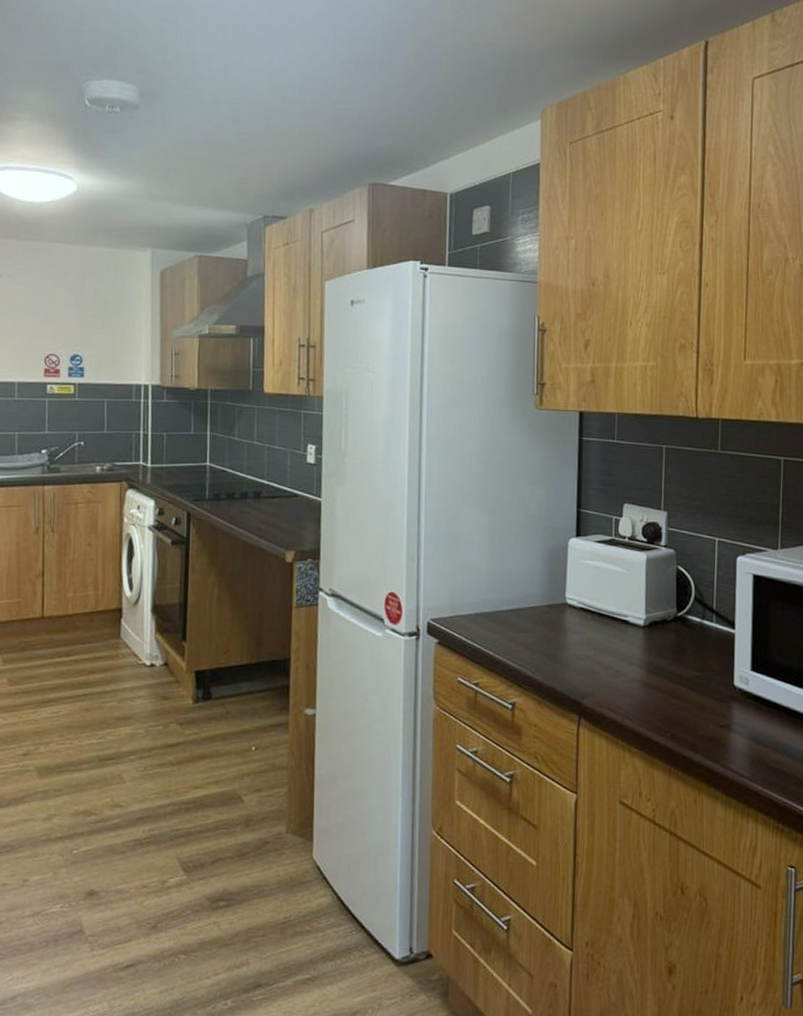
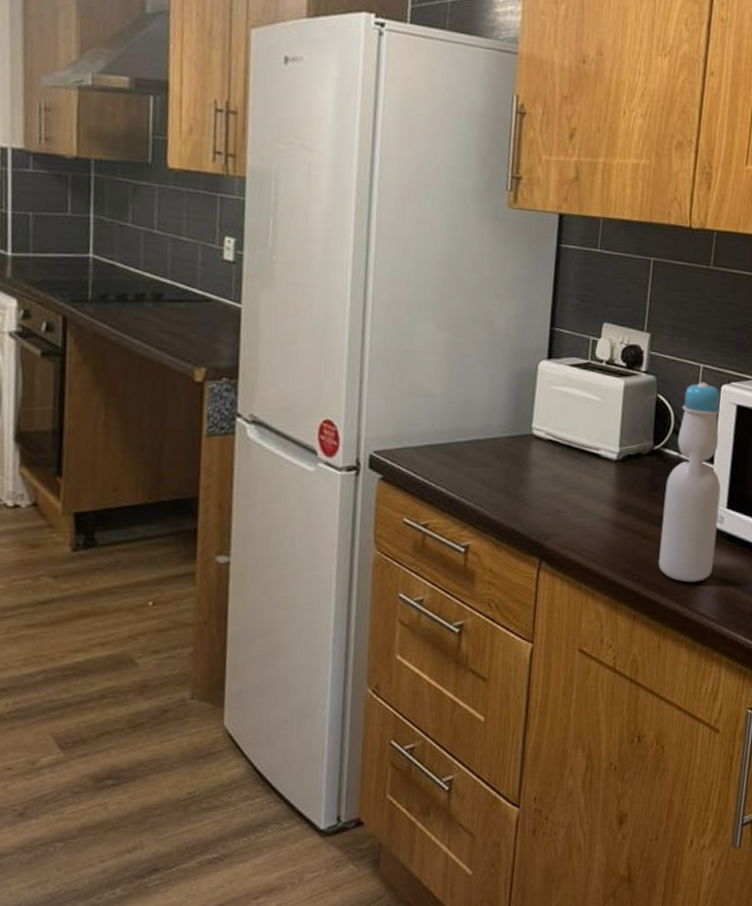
bottle: none [689,554,744,741] -> present [658,382,721,583]

